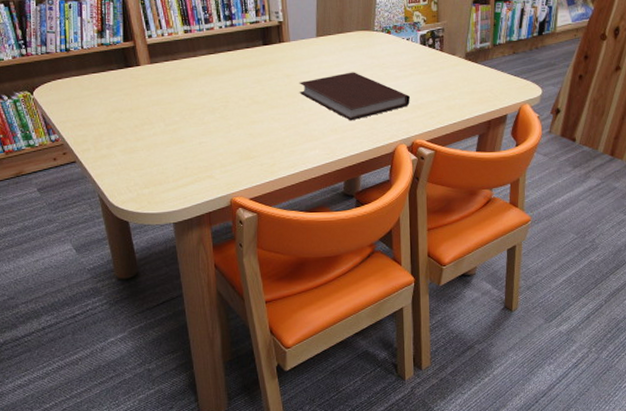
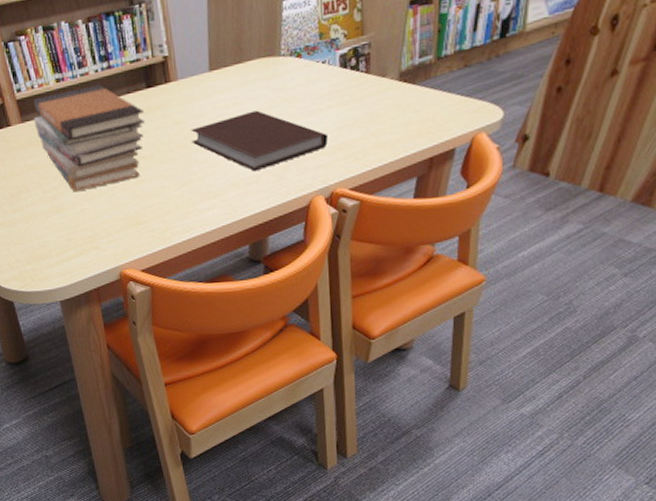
book stack: none [161,38,260,126] -> present [33,84,145,191]

